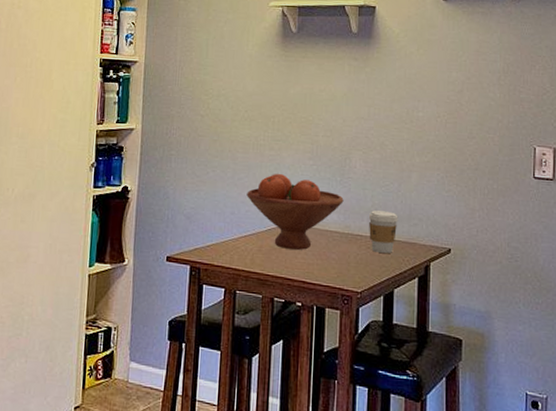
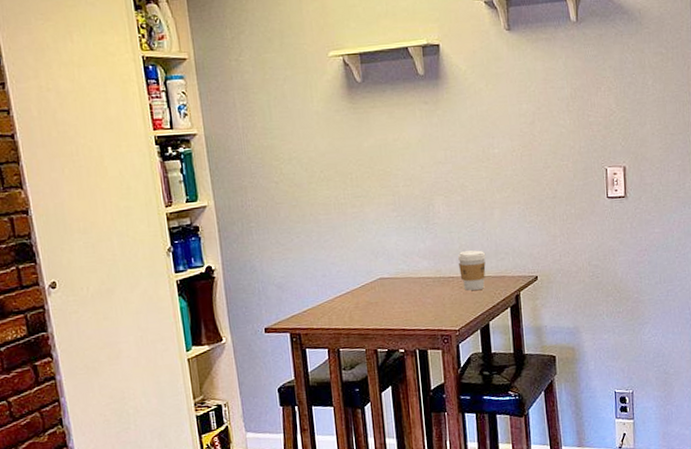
fruit bowl: present [246,174,344,250] -> none [335,230,432,302]

